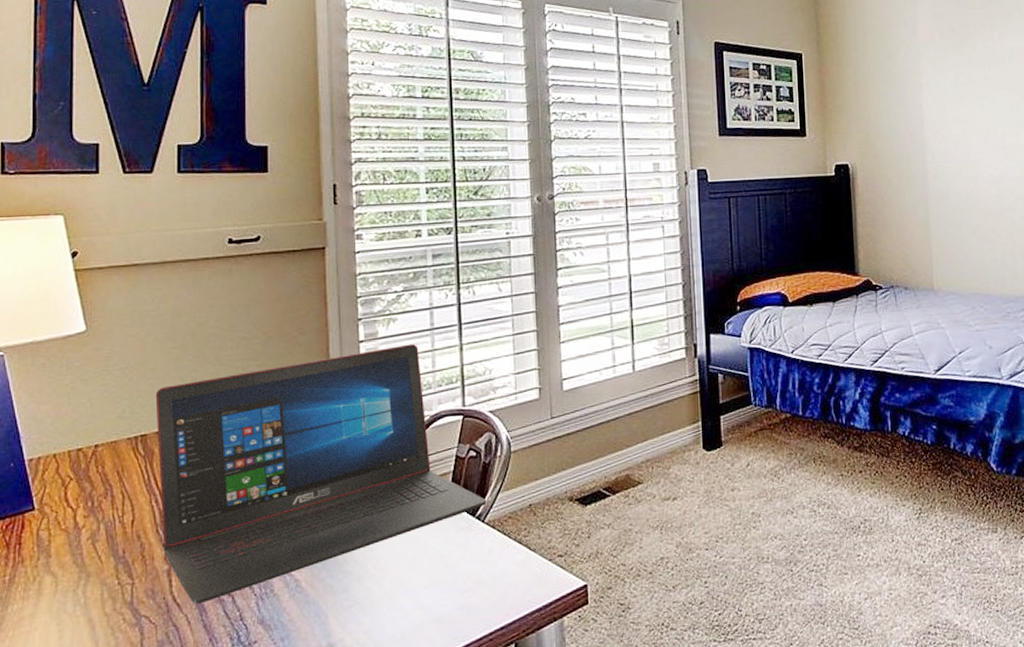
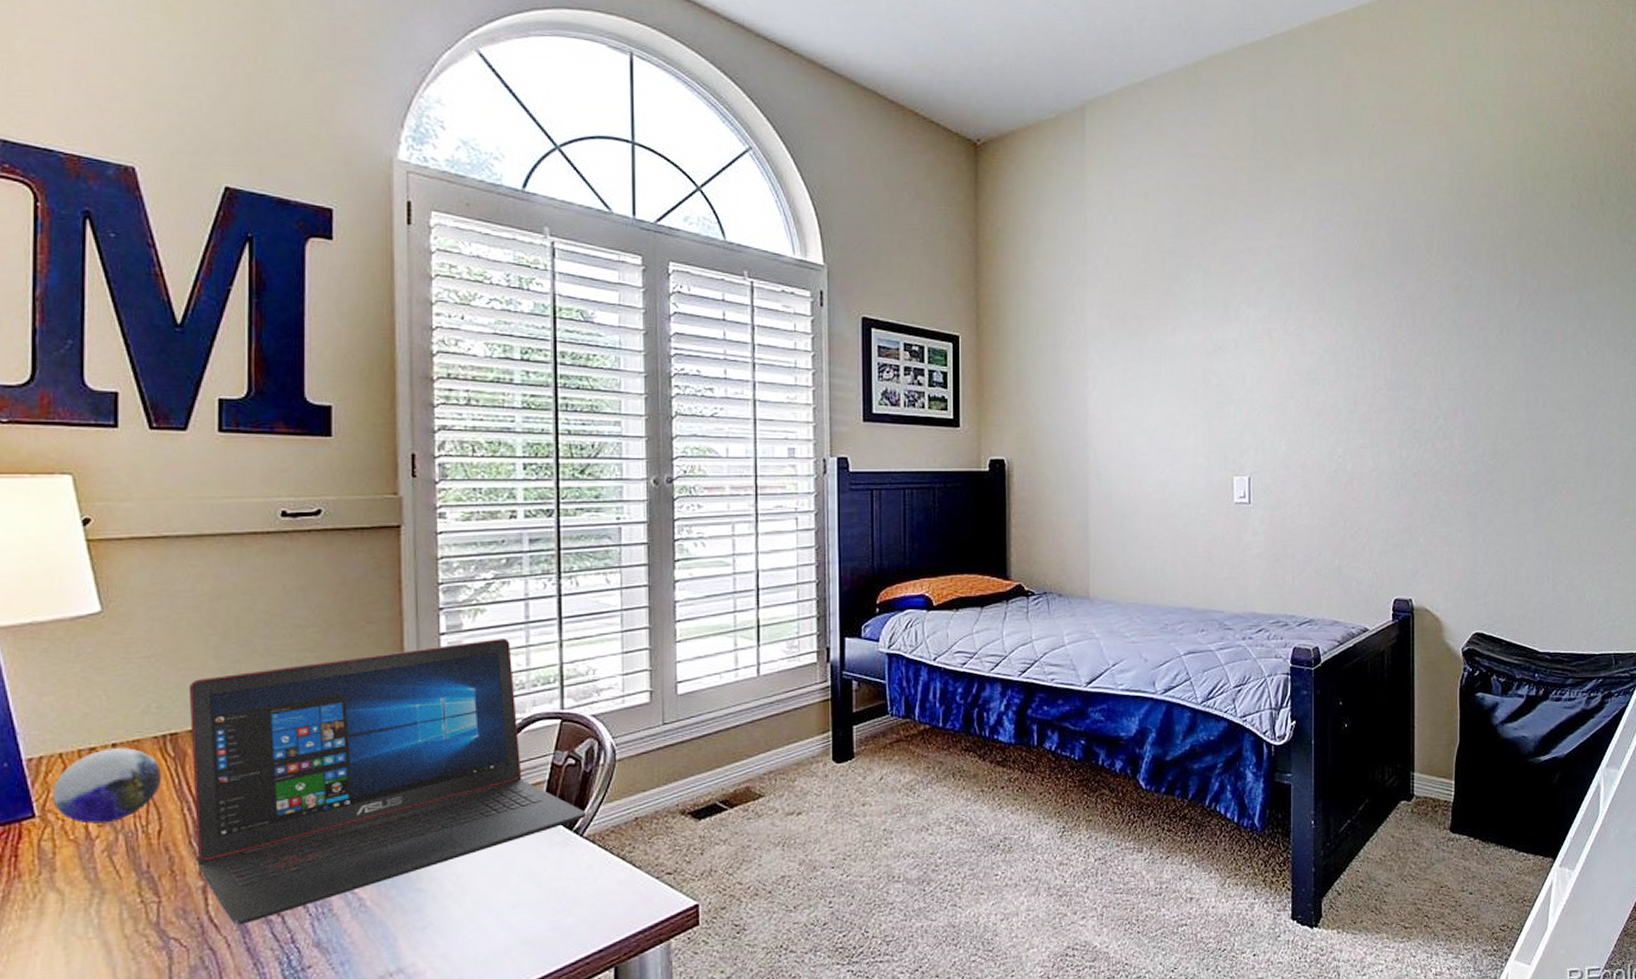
decorative orb: none [48,448,135,515] -> present [52,748,163,824]

